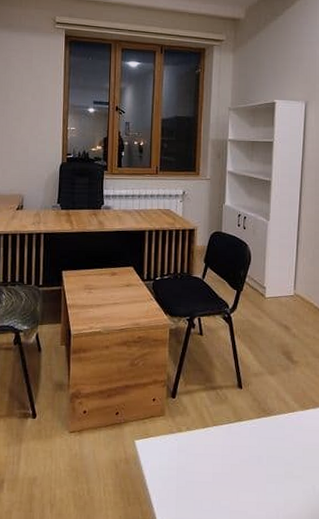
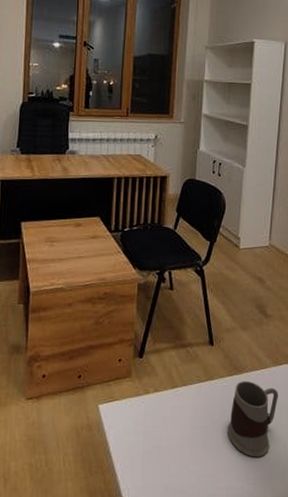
mug: none [257,422,306,497] -> present [228,380,278,457]

